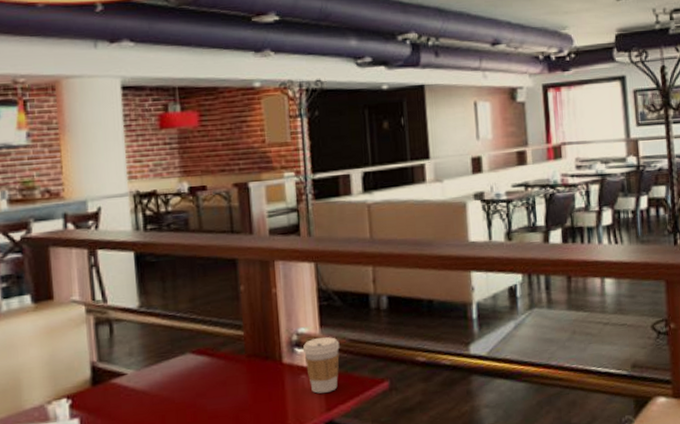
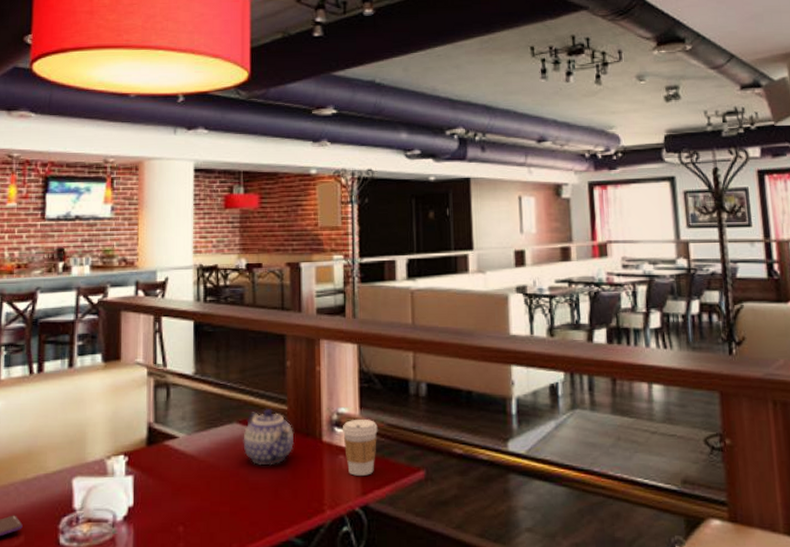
teapot: none [198,336,253,393] -> present [243,409,294,466]

